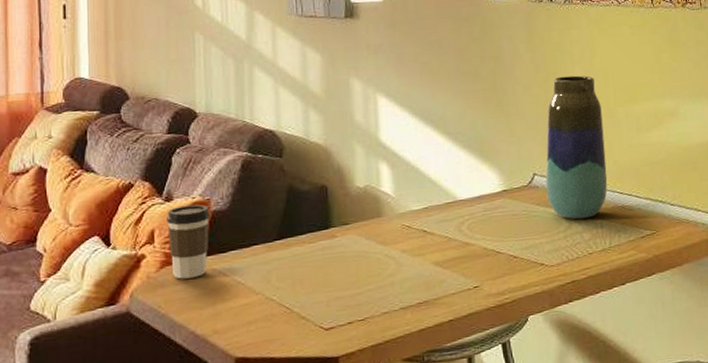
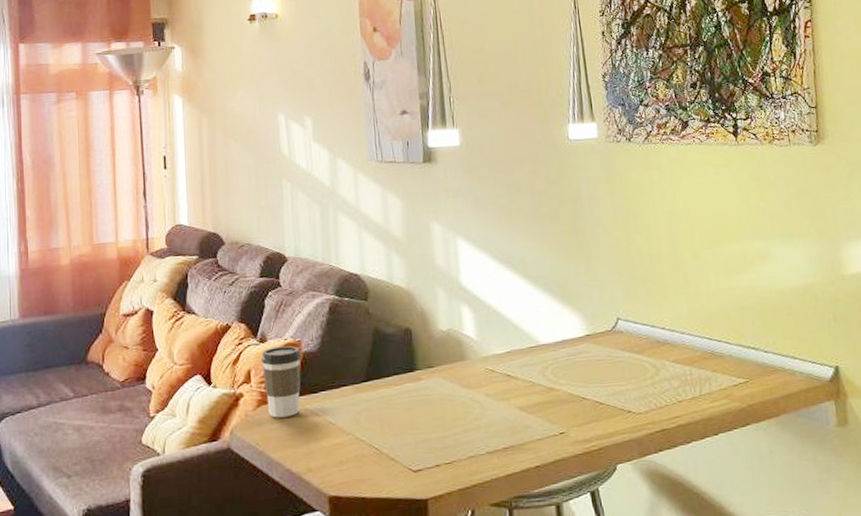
vase: present [545,75,608,220] -> none [629,217,696,366]

